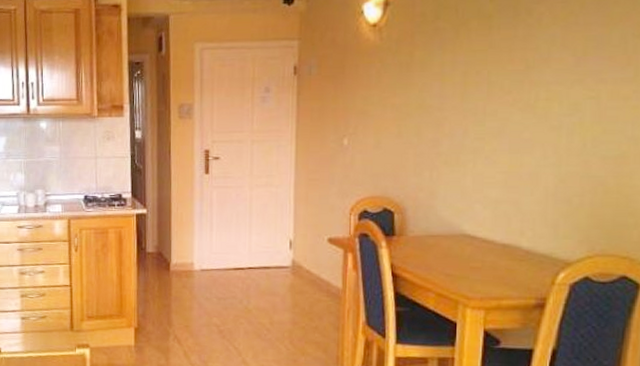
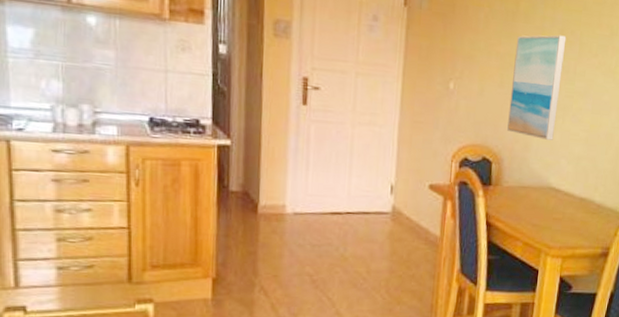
wall art: none [409,77,471,186] -> present [507,35,567,140]

